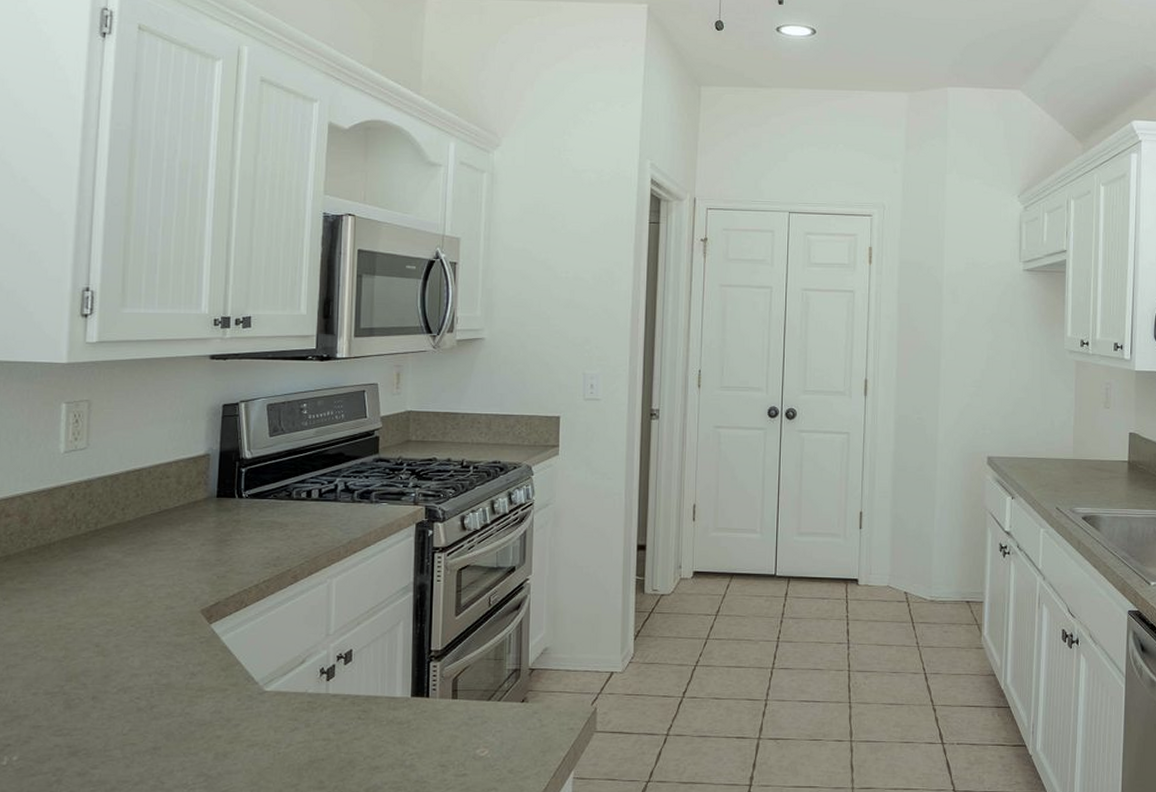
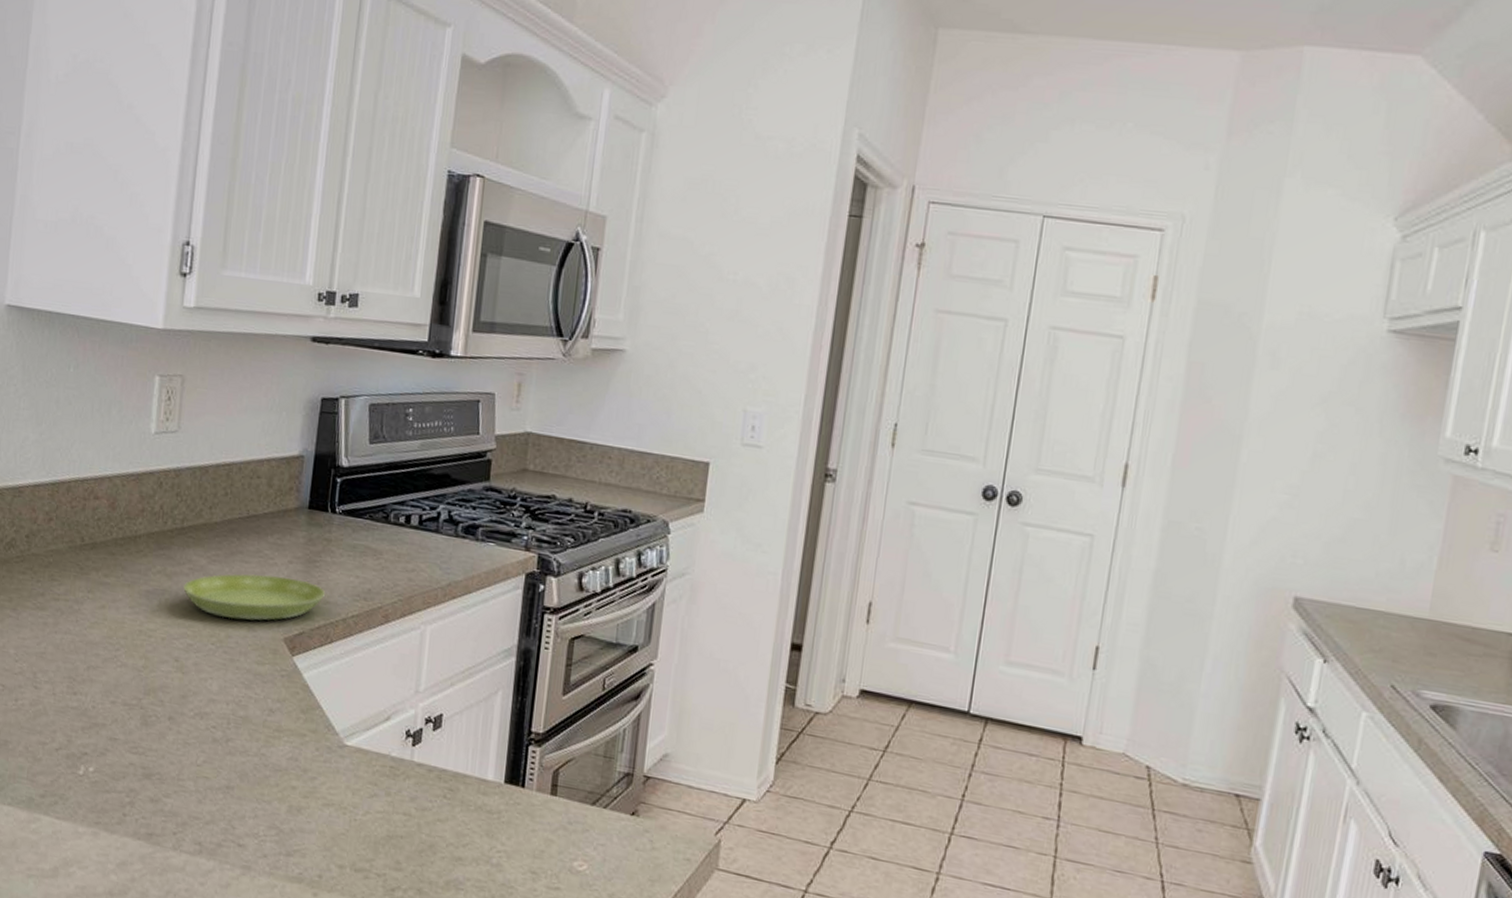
saucer: none [100,558,237,602] -> present [183,574,325,621]

